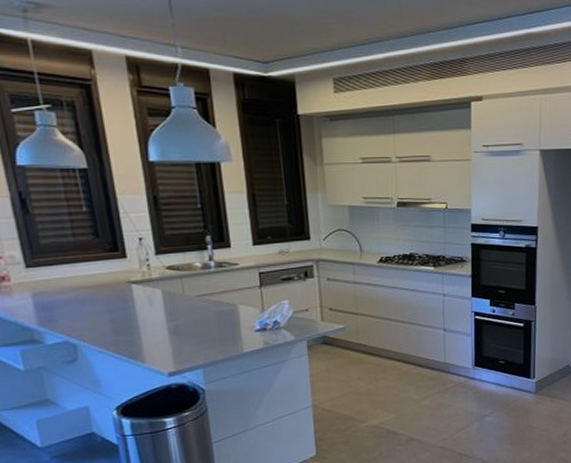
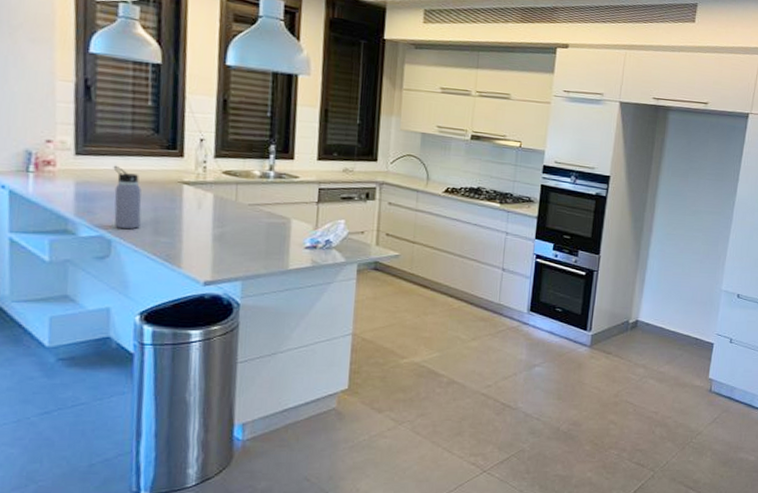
water bottle: none [63,273,100,333] -> present [113,165,142,230]

